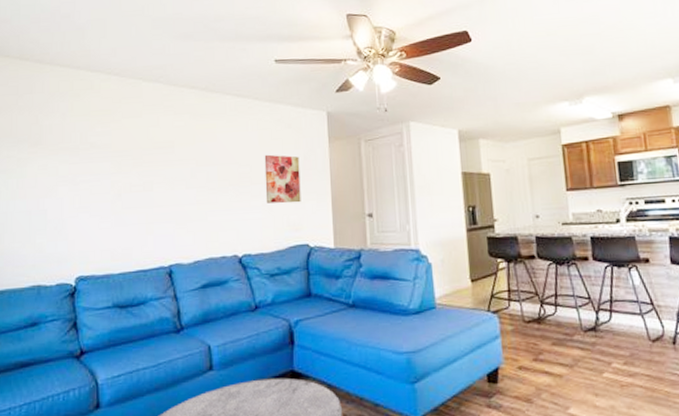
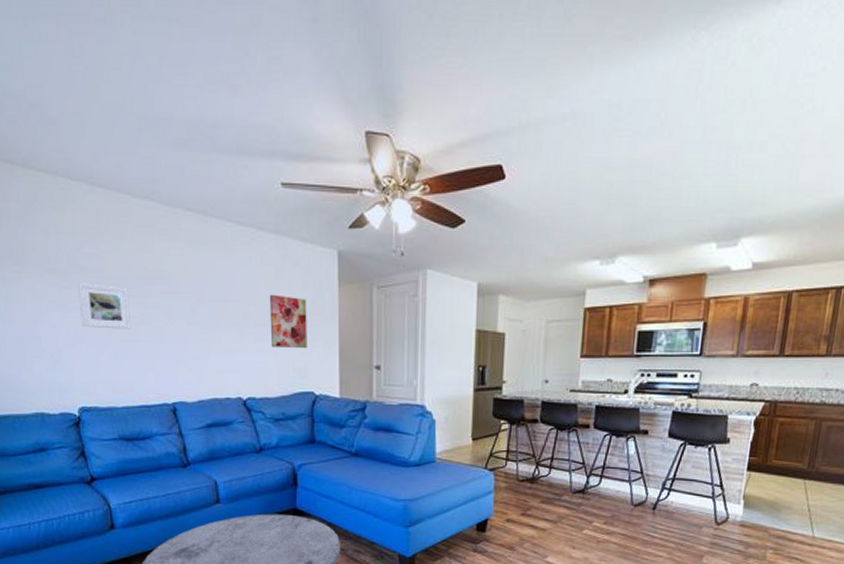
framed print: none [87,158,133,198] -> present [78,283,131,329]

